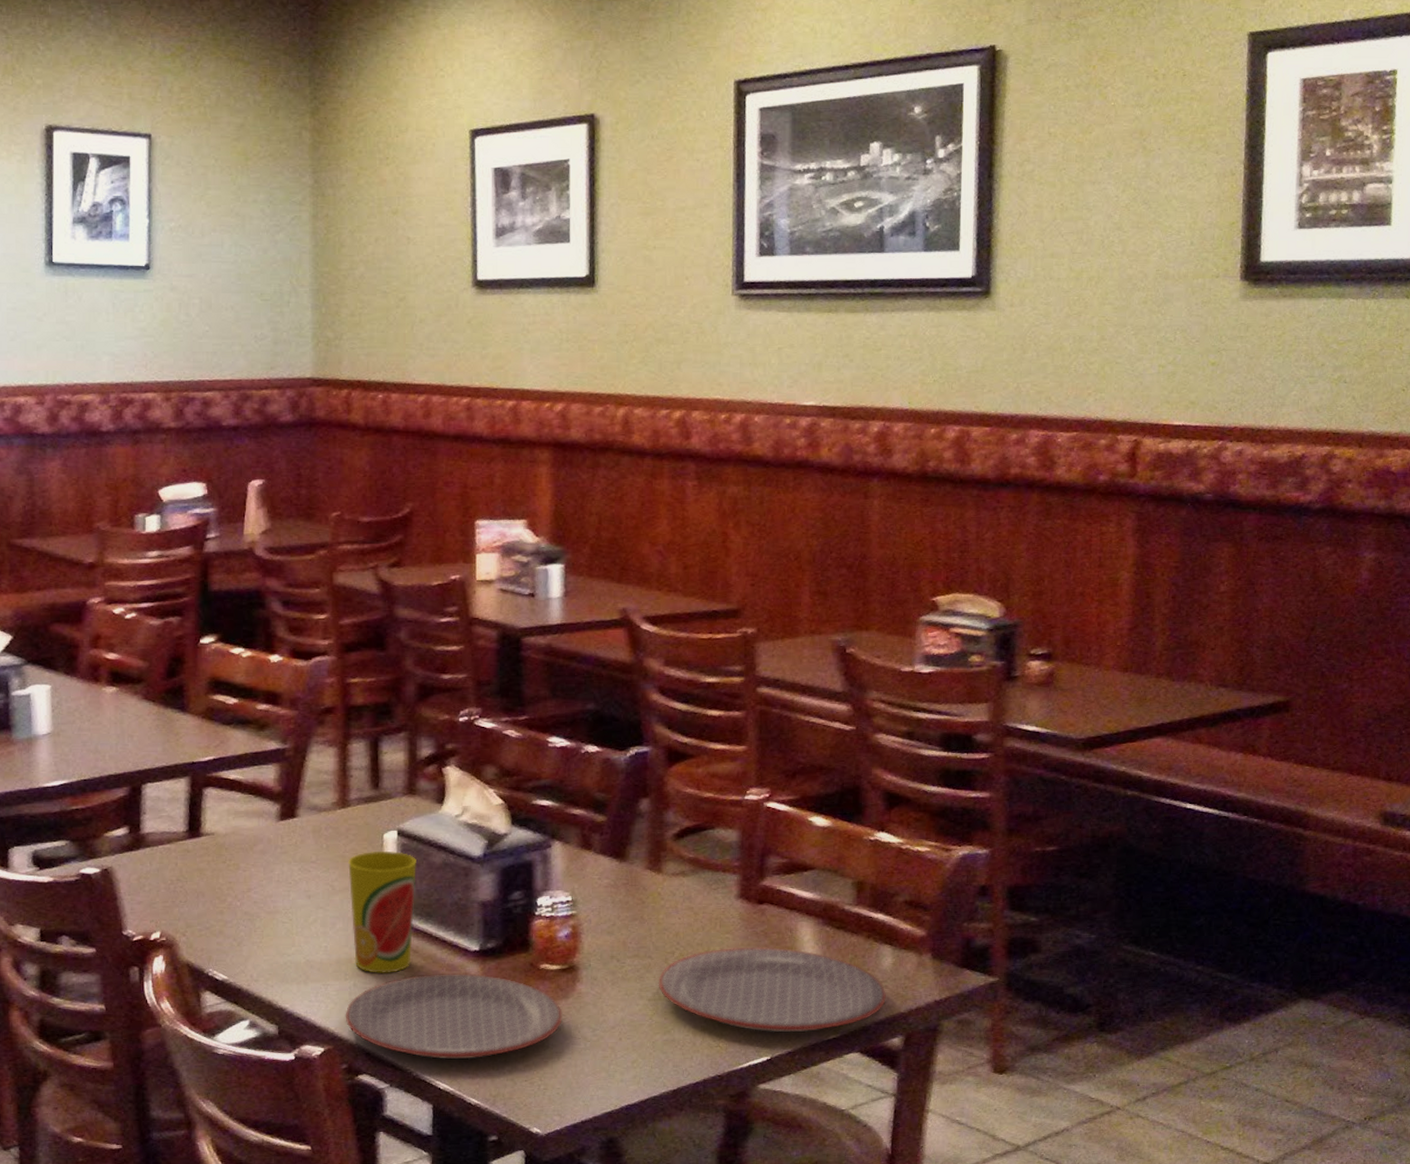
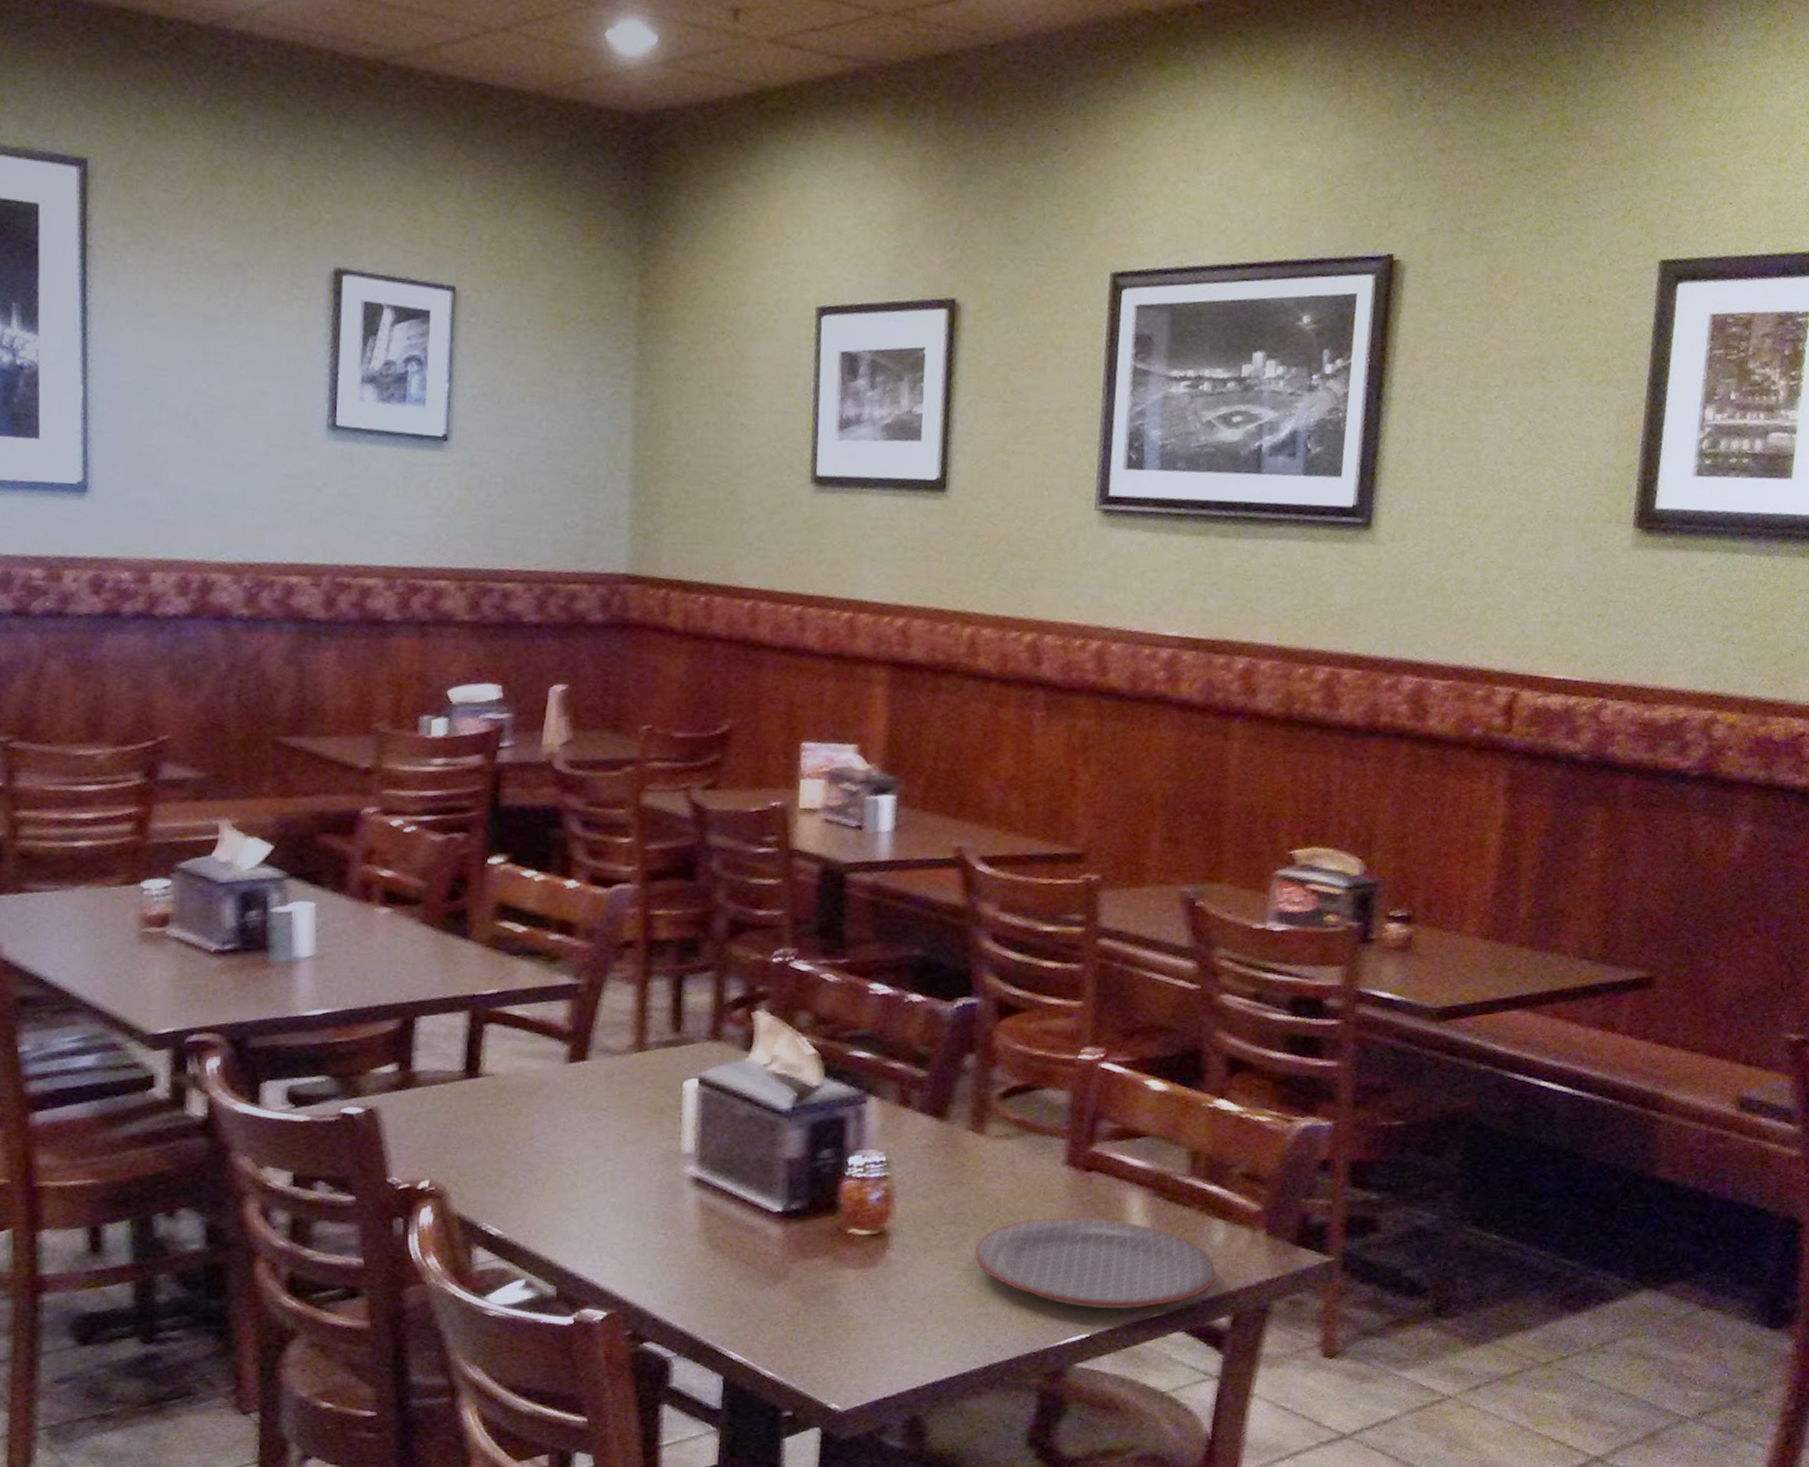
plate: present [345,973,563,1060] -> none [631,1235,870,1329]
cup: present [348,851,416,973] -> none [642,1101,718,1233]

